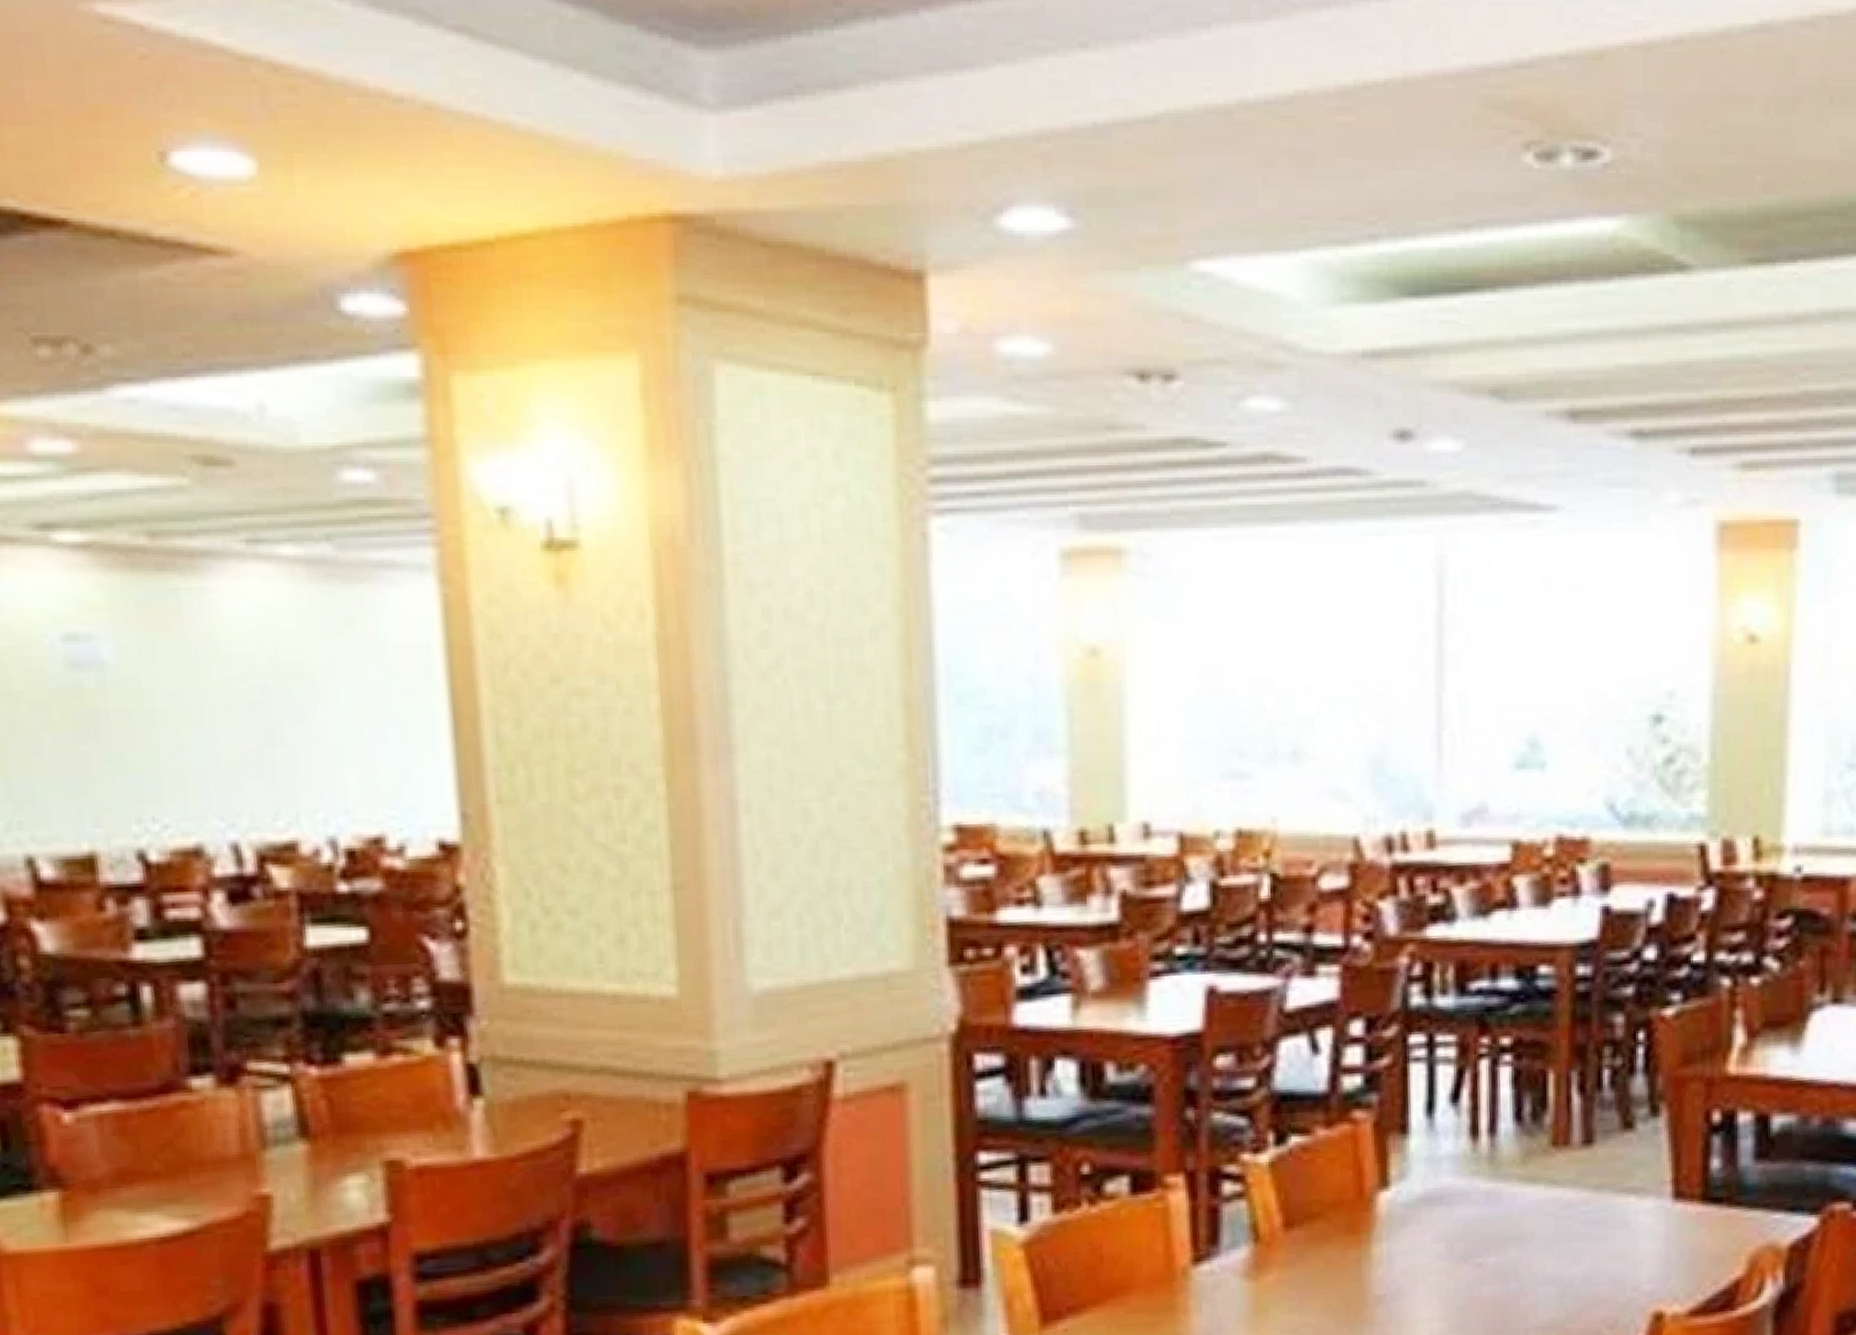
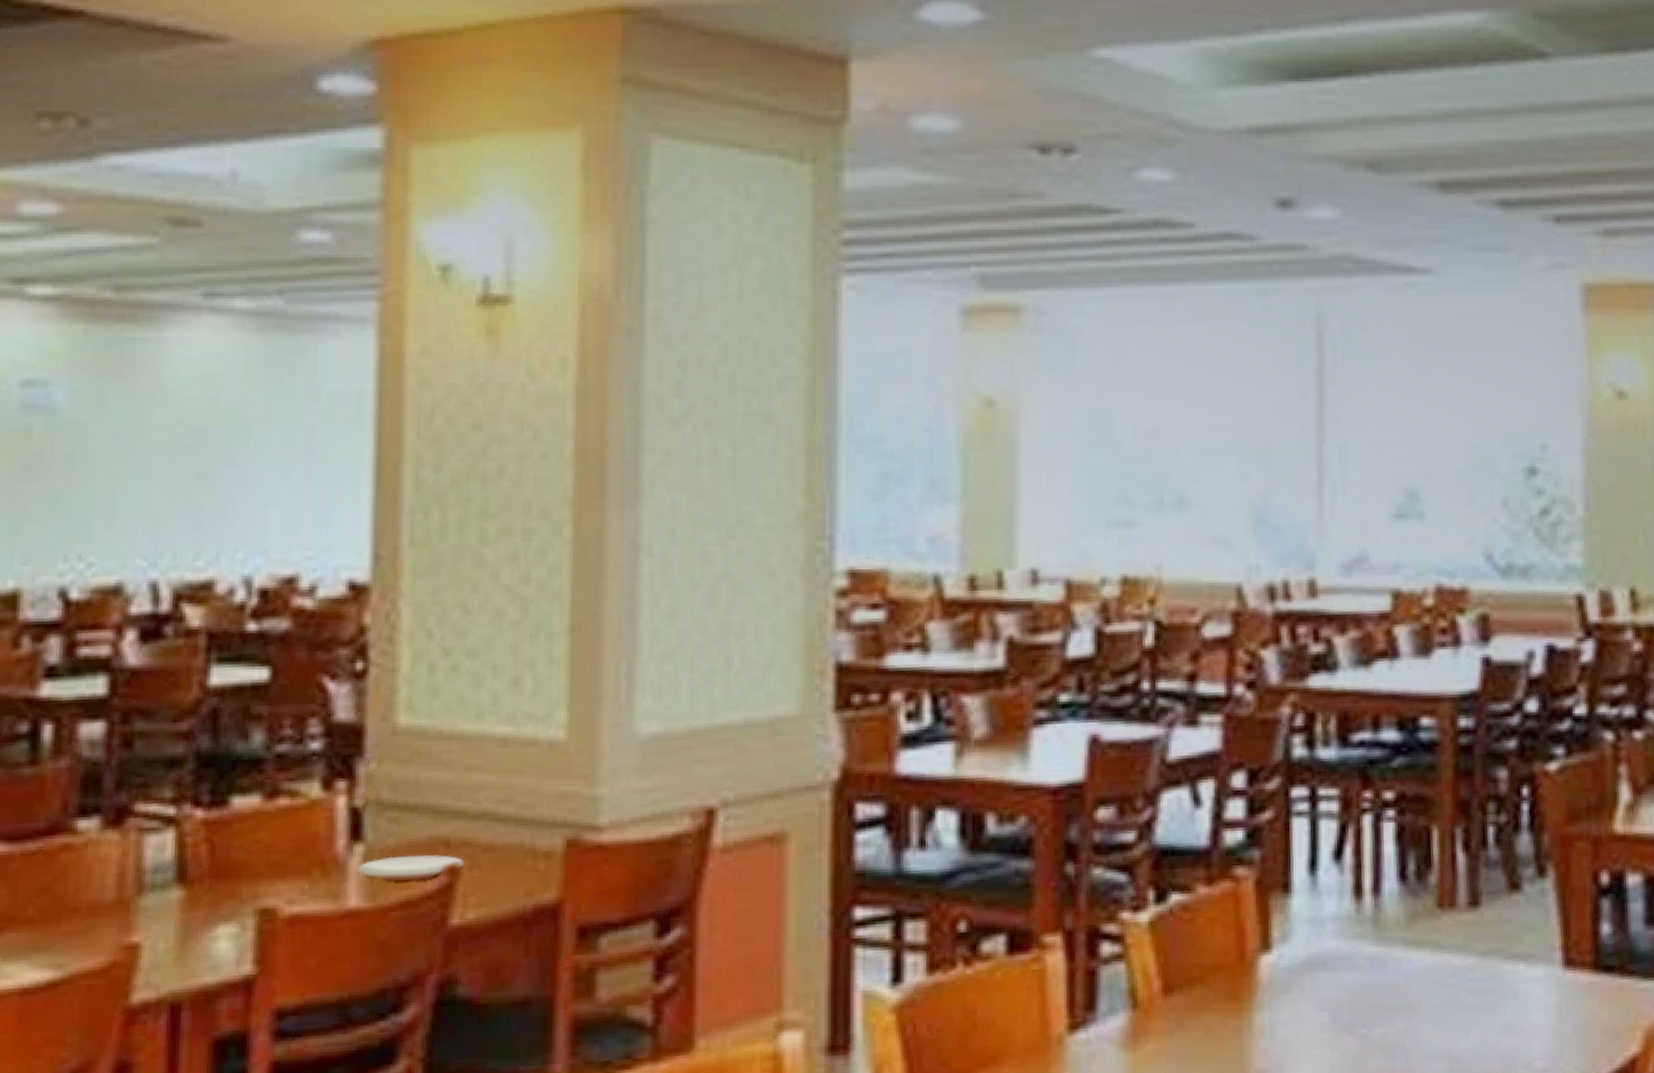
plate: none [479,1107,587,1134] -> present [357,854,465,882]

